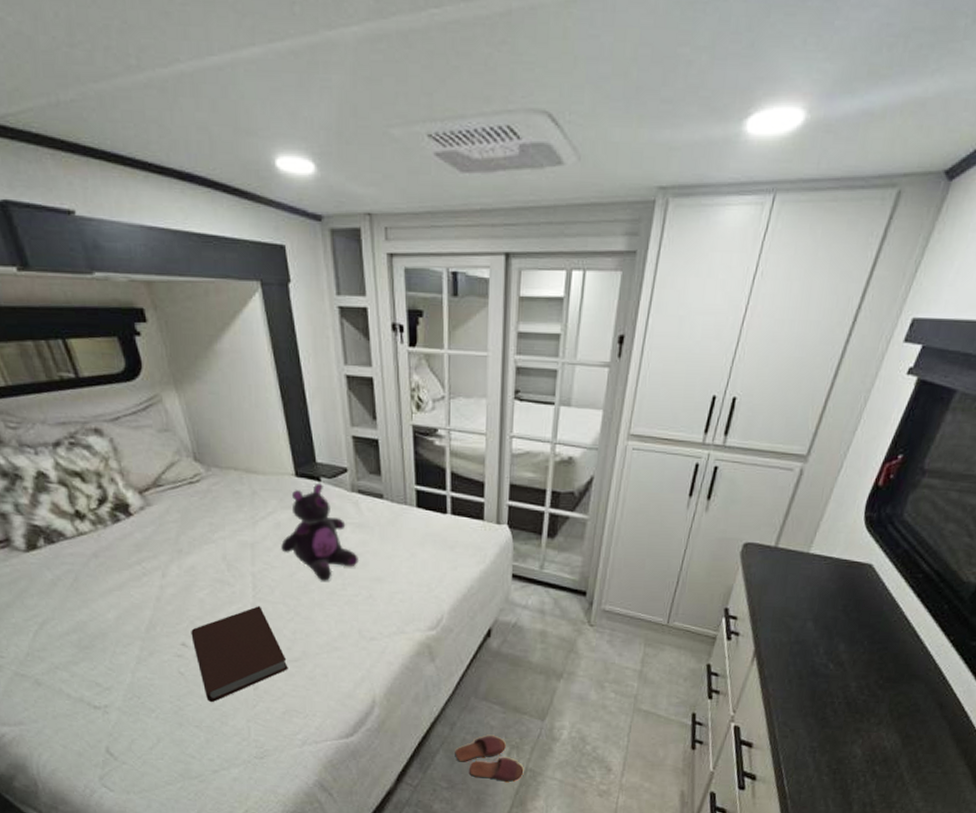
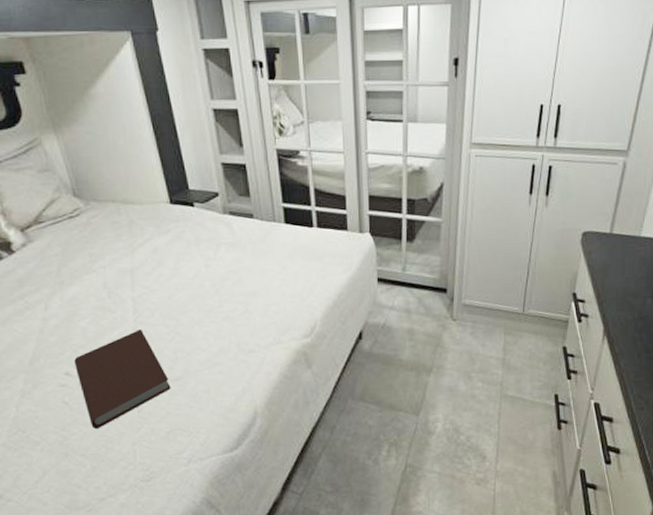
stuffed animal: present [281,482,358,581] -> none [159,208,233,300]
slippers: present [455,736,523,782] -> none [337,435,403,480]

